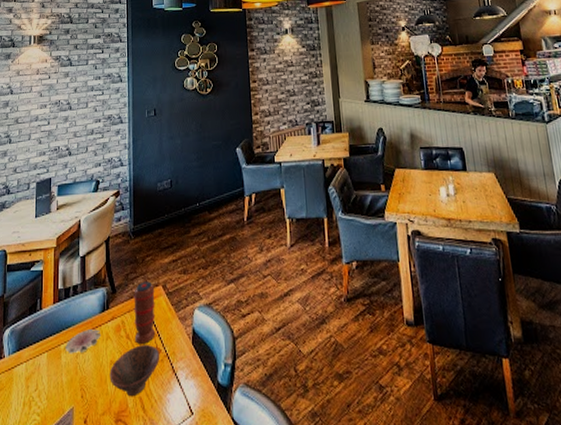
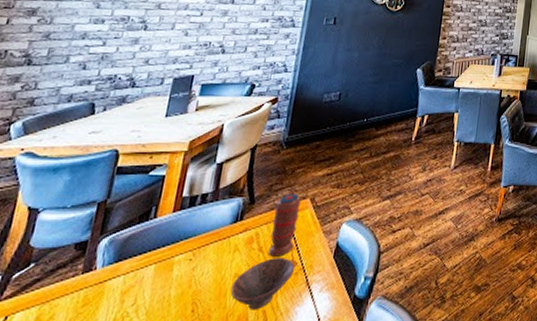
flower: present [65,328,102,354] -> none [180,239,229,267]

